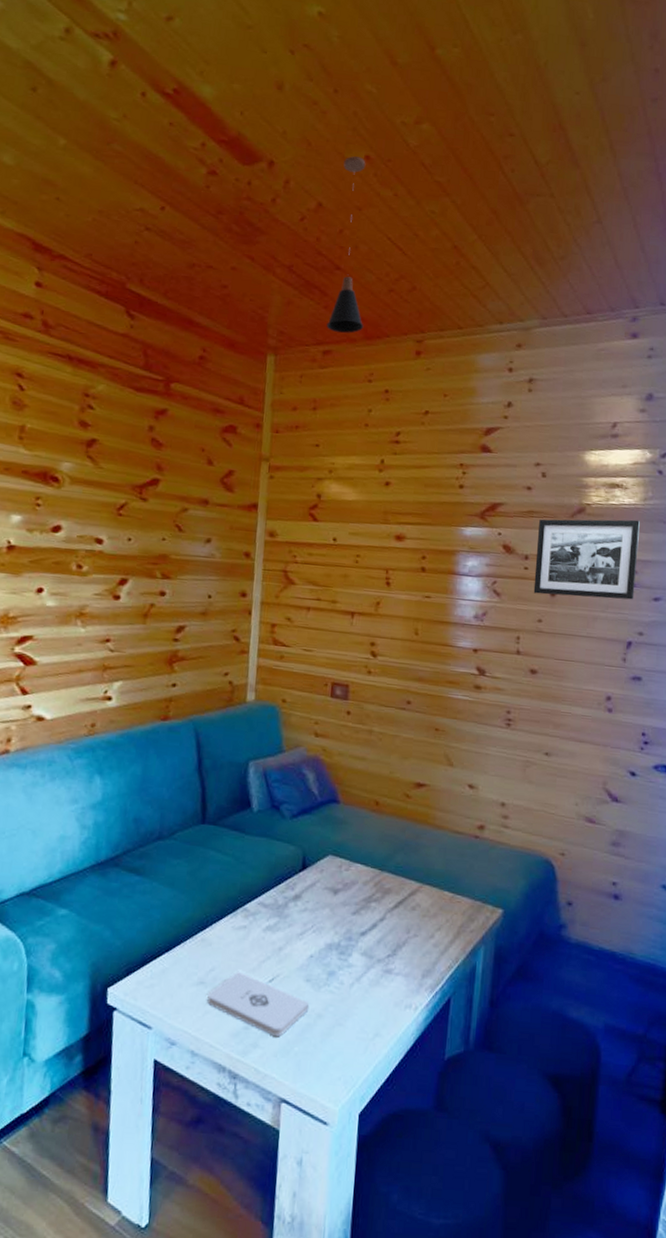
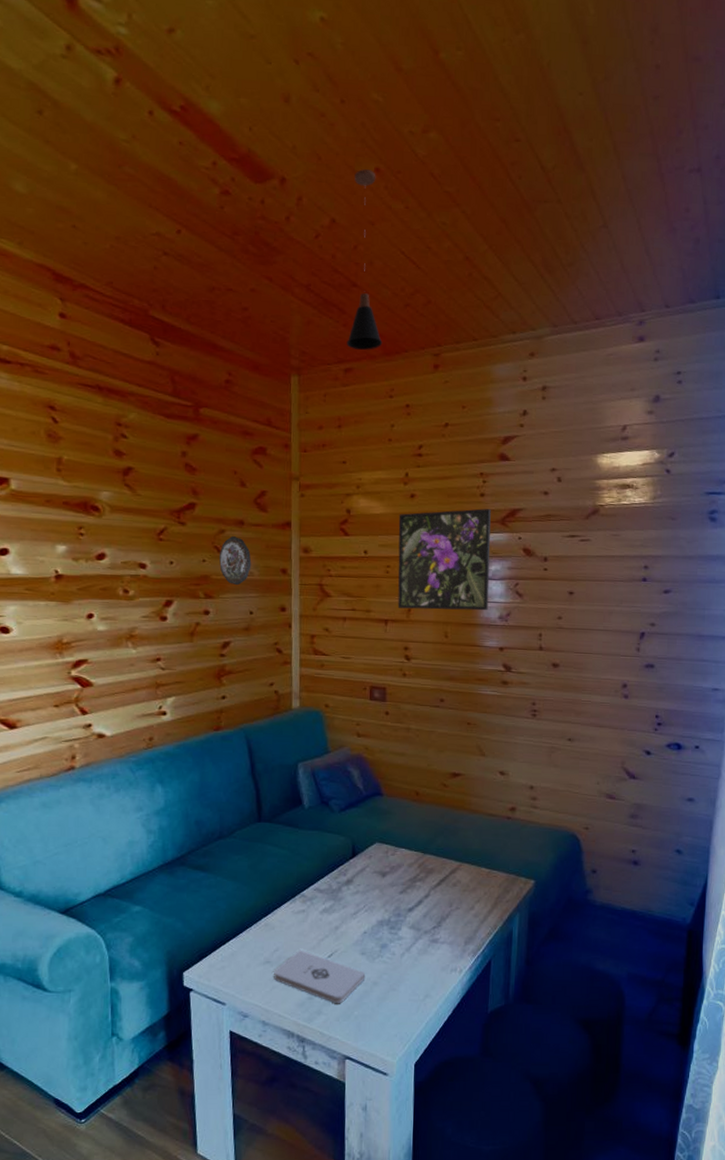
decorative plate: none [179,515,214,567] -> present [219,536,252,586]
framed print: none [365,501,470,609] -> present [397,509,491,611]
picture frame: present [533,519,640,600] -> none [553,518,650,594]

